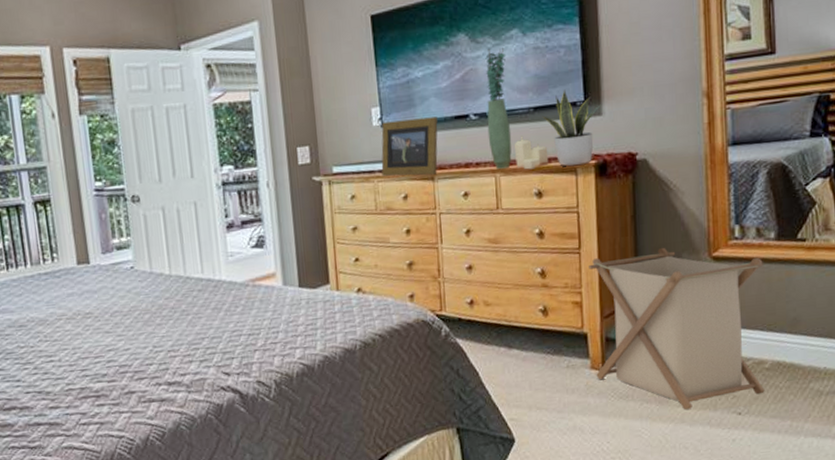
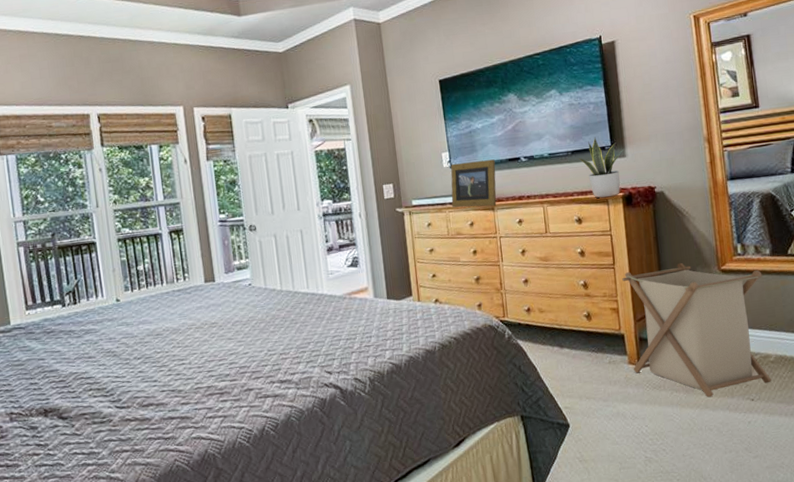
vase: present [485,48,512,170] -> none [531,105,556,202]
candle: present [515,136,549,170] -> none [558,174,586,201]

